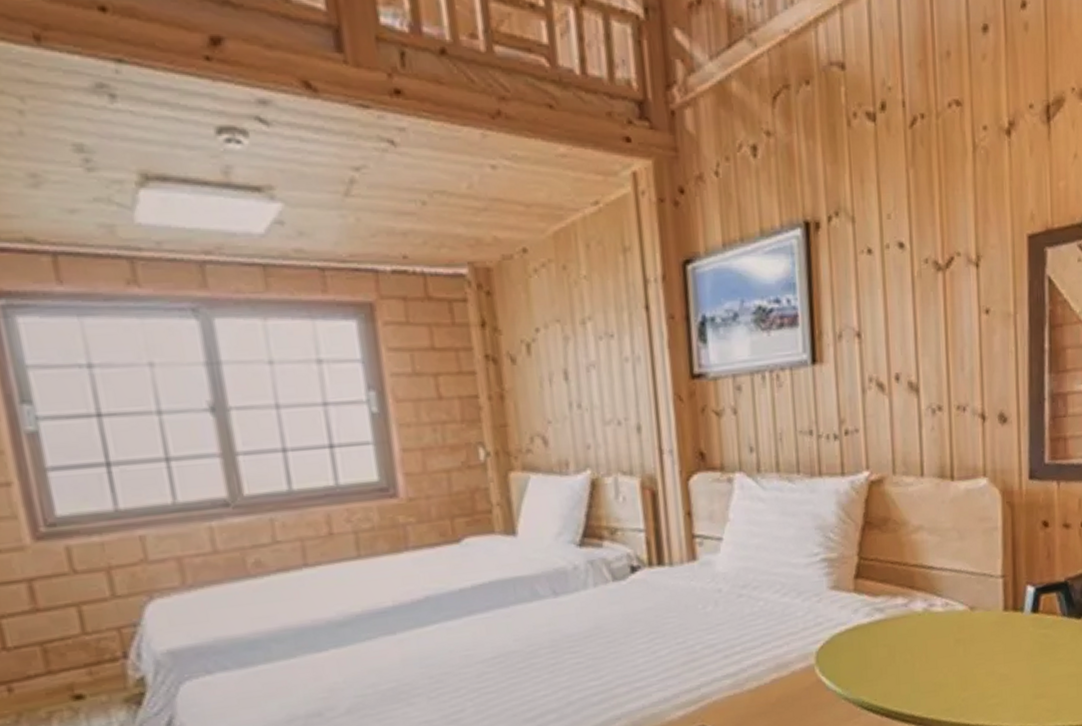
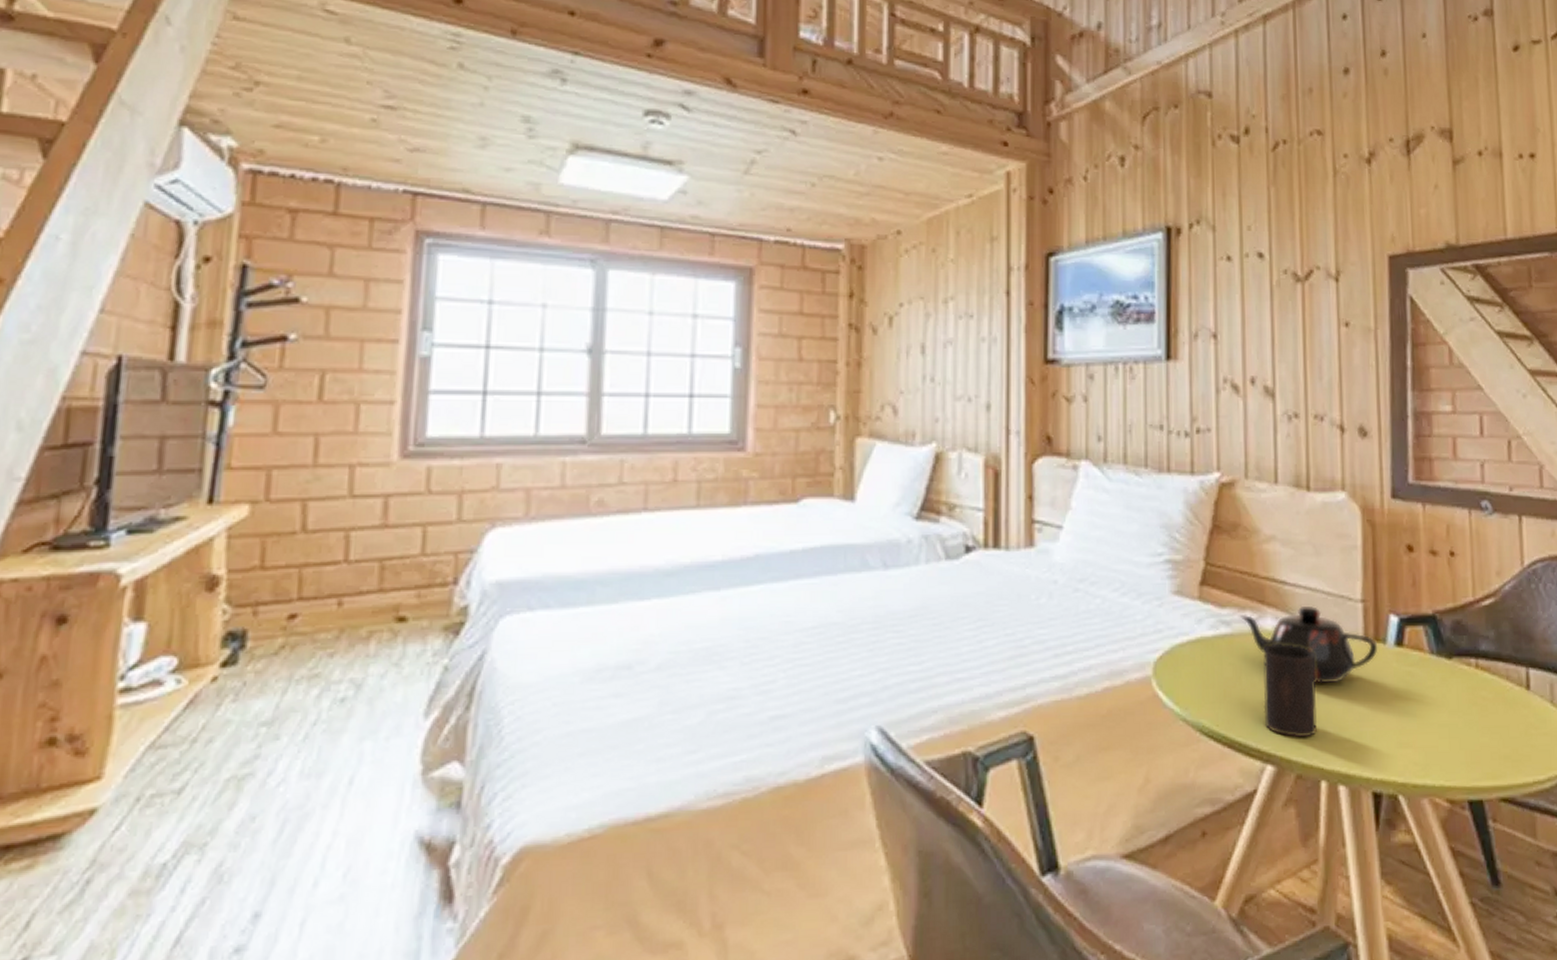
teapot: none [890,585,1017,653] -> present [1238,605,1378,684]
cup: none [914,623,963,701] -> present [1263,644,1317,737]

